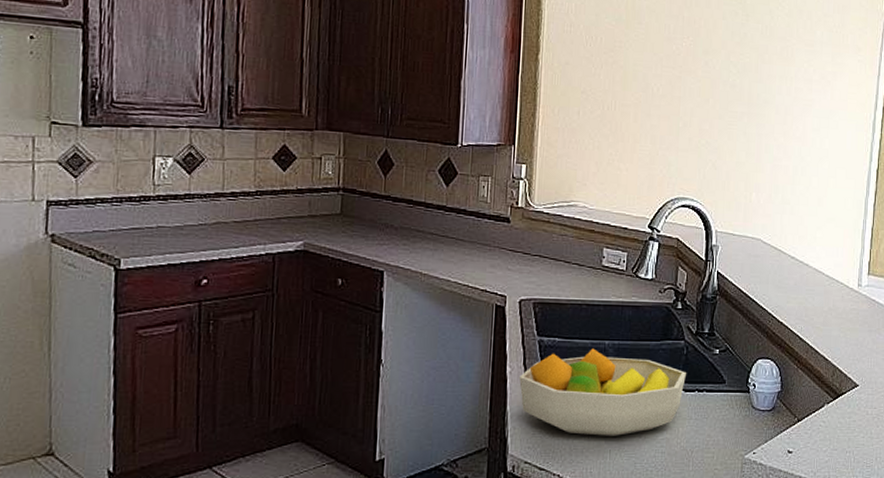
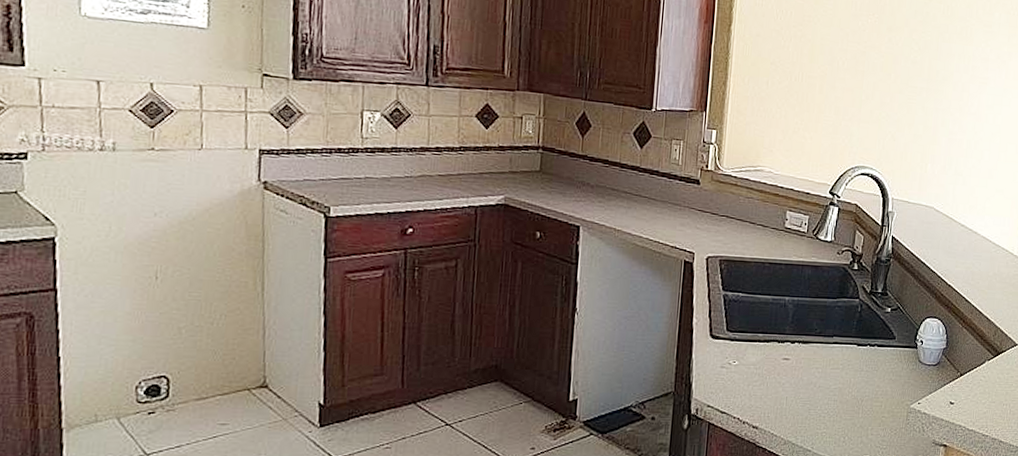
fruit bowl: present [519,348,687,436] -> none [704,303,861,384]

